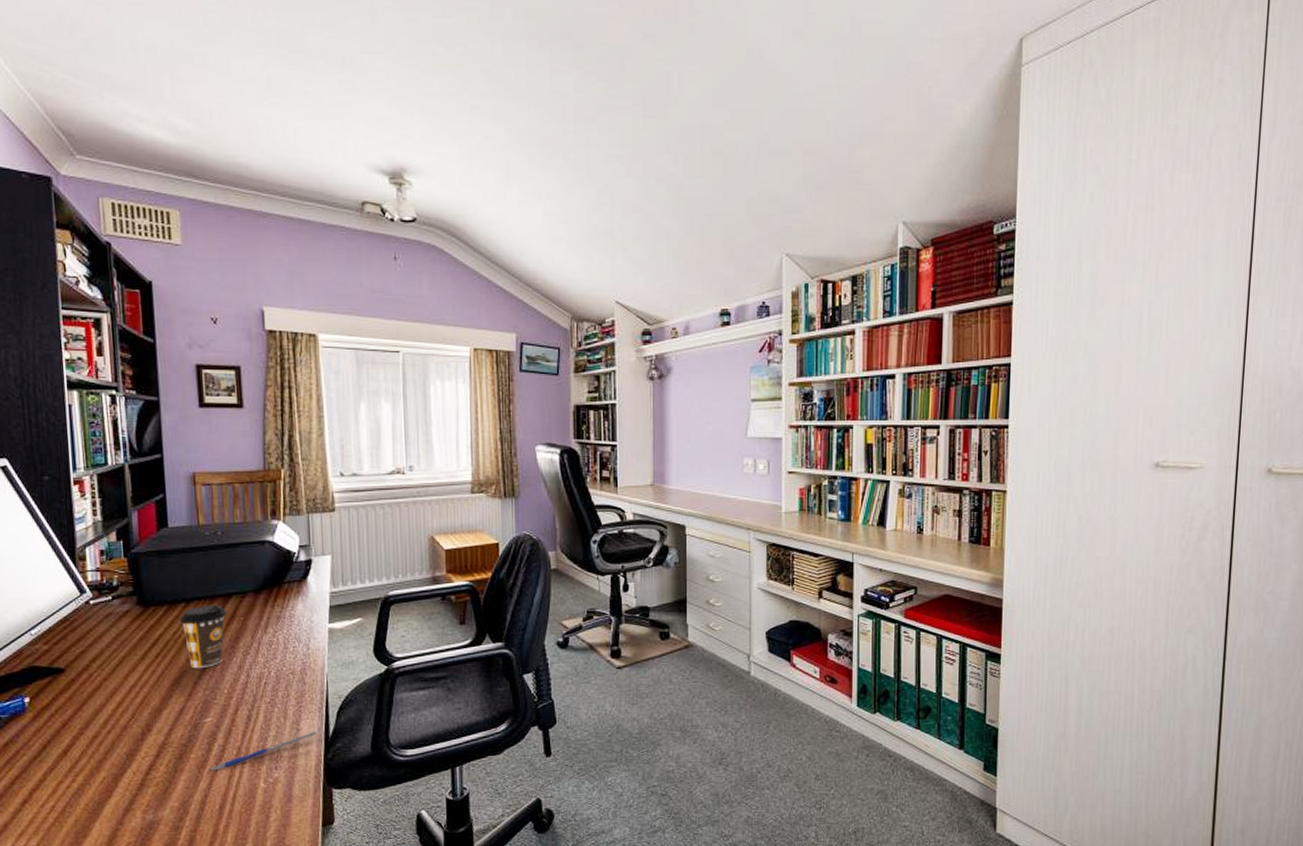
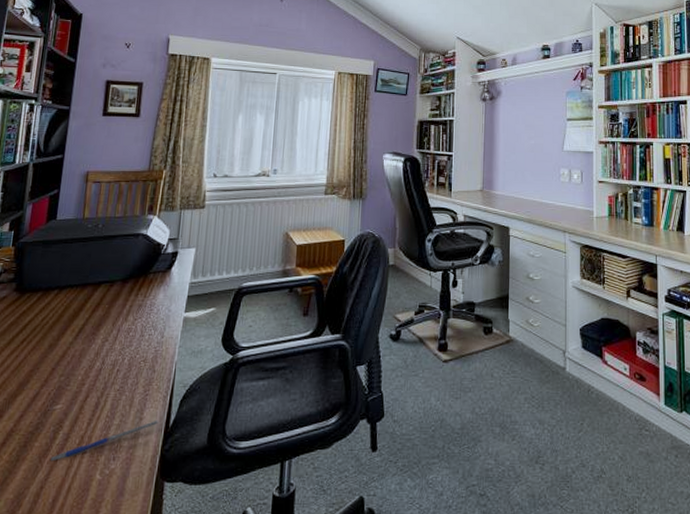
coffee cup: present [179,604,227,669] -> none [50,292,94,355]

